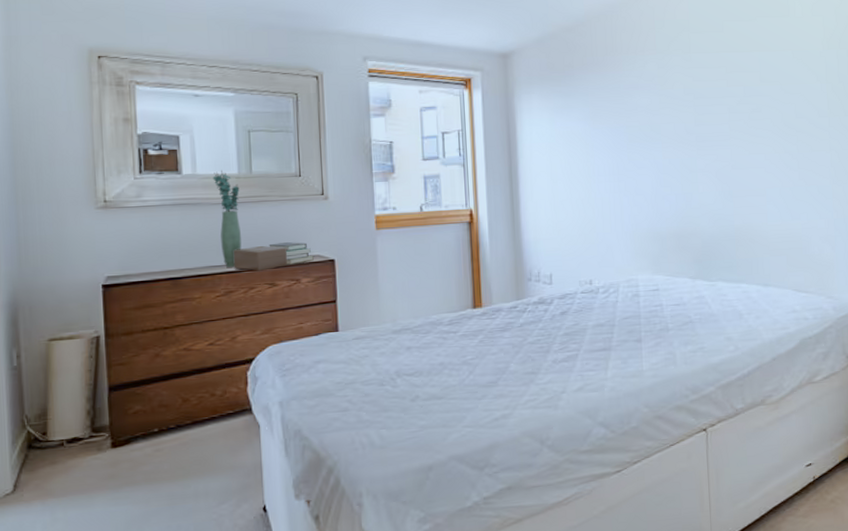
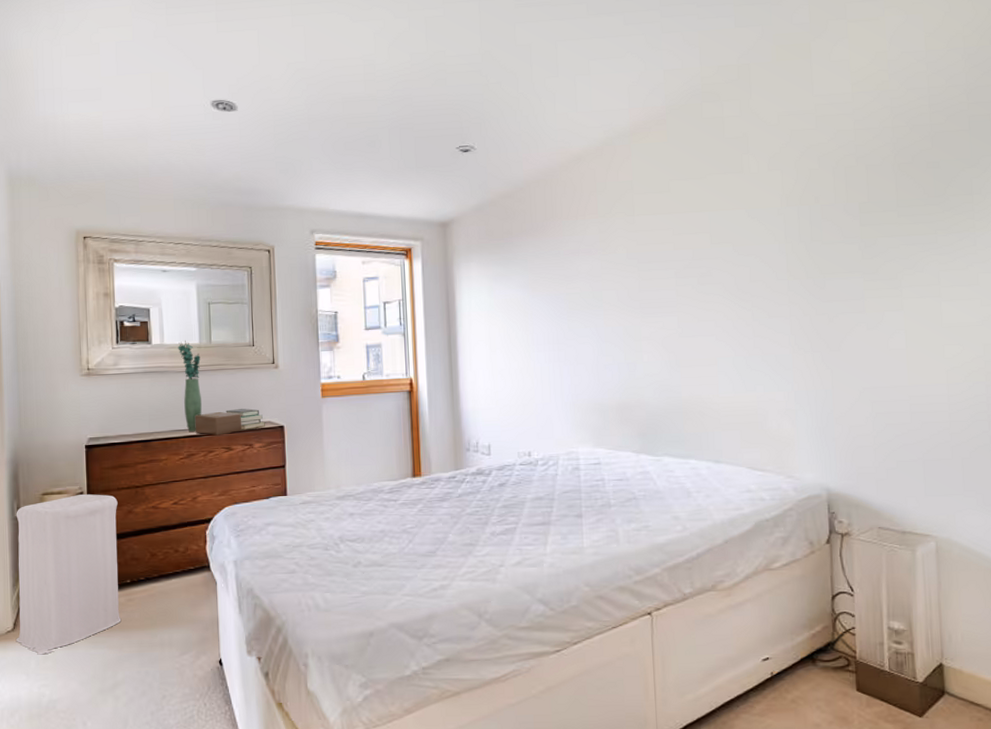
laundry basket: none [15,337,148,518] -> present [16,493,122,655]

